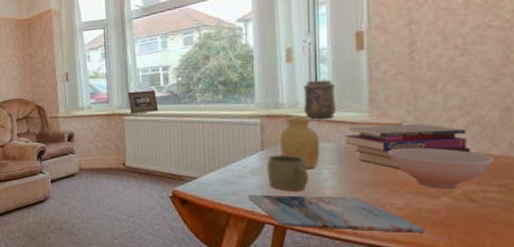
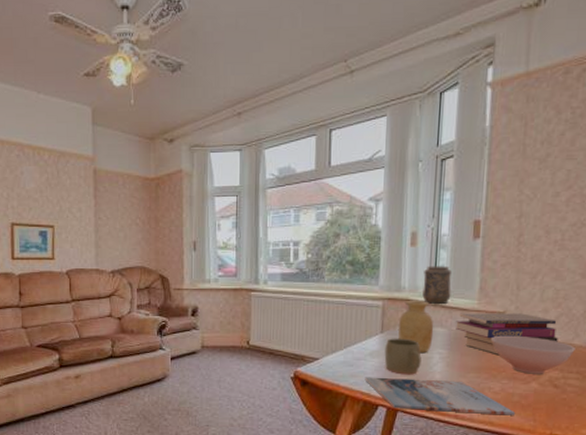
picture frame: present [127,90,159,114] -> none [256,266,287,290]

